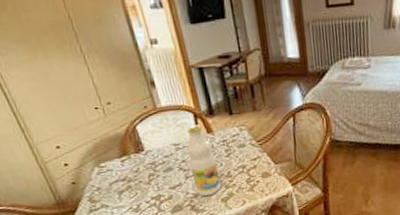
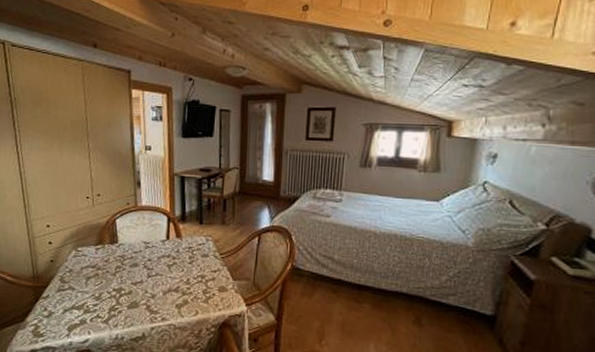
bottle: present [186,124,222,197] -> none [154,227,179,299]

